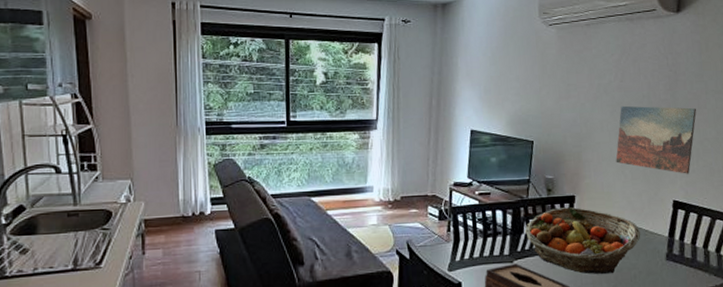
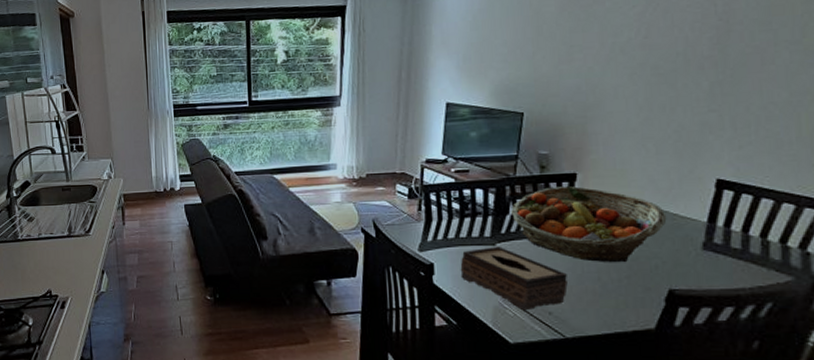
wall art: present [616,105,697,174] -> none [634,64,759,147]

